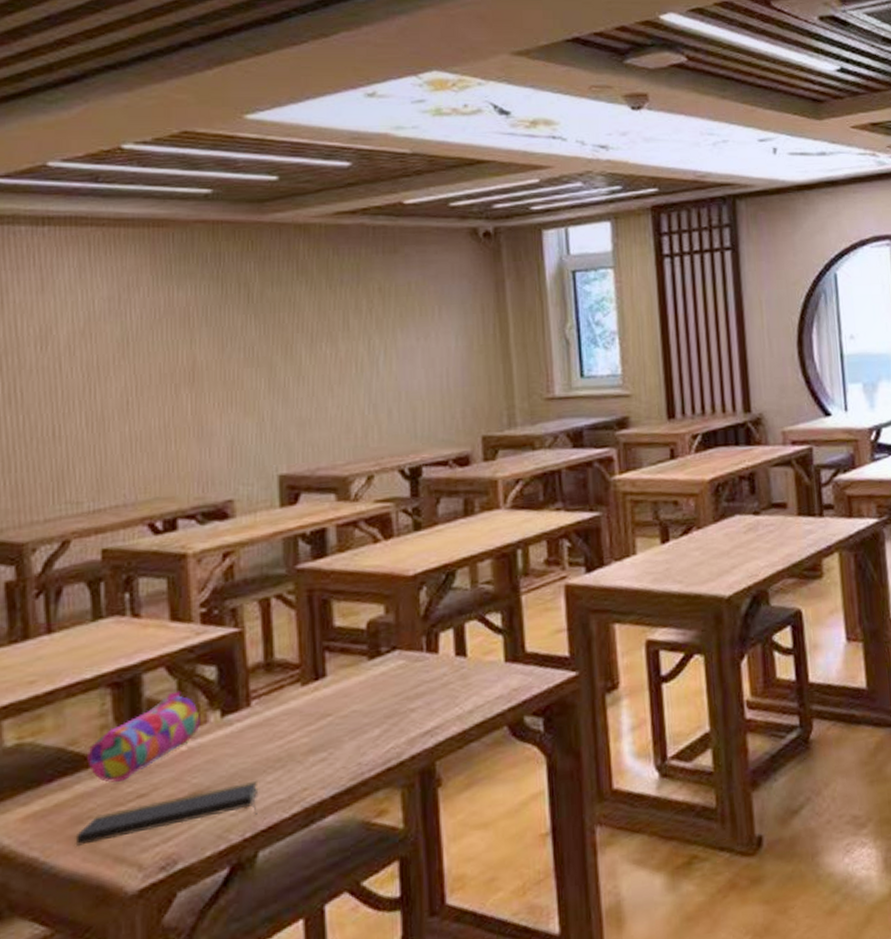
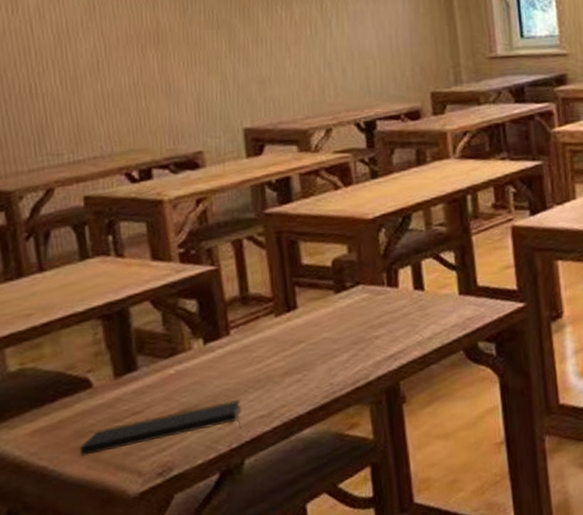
pencil case: present [87,691,200,783] -> none [85,322,185,402]

